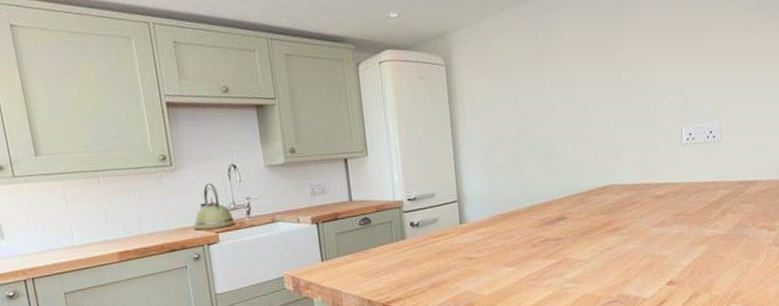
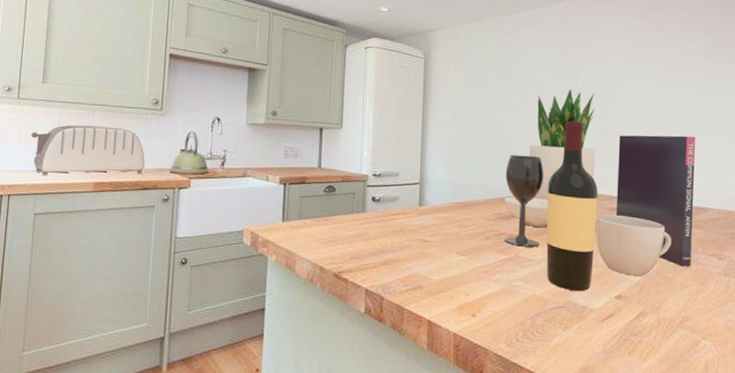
toaster: none [38,191,167,254] -> present [31,125,145,176]
wine glass: none [545,153,587,249] -> present [504,155,544,247]
bowl: none [546,196,594,227] -> present [504,196,548,228]
planter: none [568,76,639,199] -> present [528,89,595,201]
wine bottle: none [590,109,644,285] -> present [546,121,598,292]
cup: none [642,201,721,260] -> present [595,214,671,276]
book: none [661,107,743,244] -> present [616,135,696,267]

